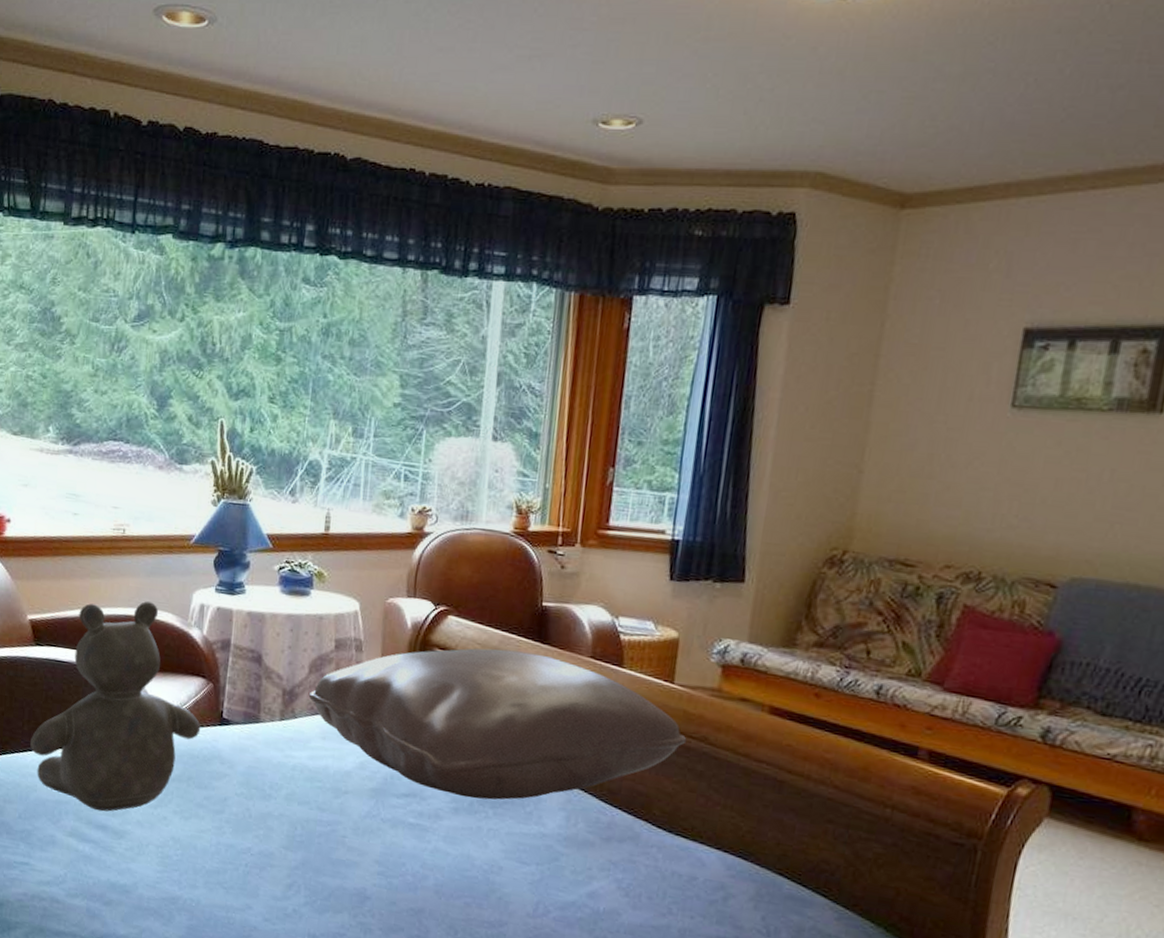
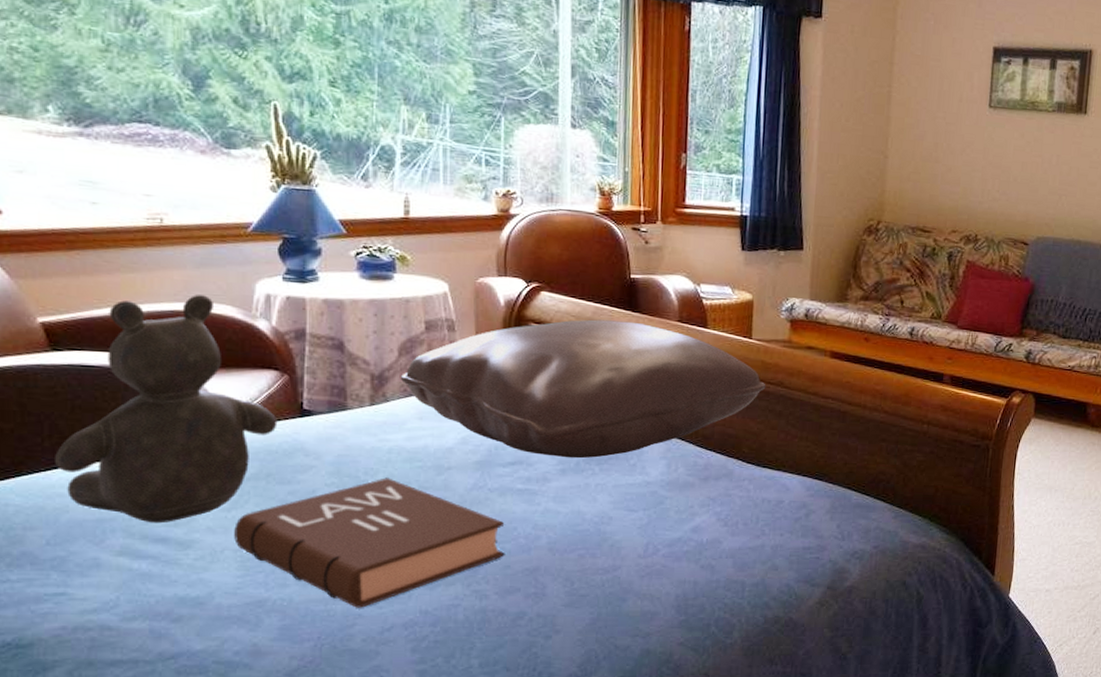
book: none [157,794,394,921] -> present [234,477,505,608]

